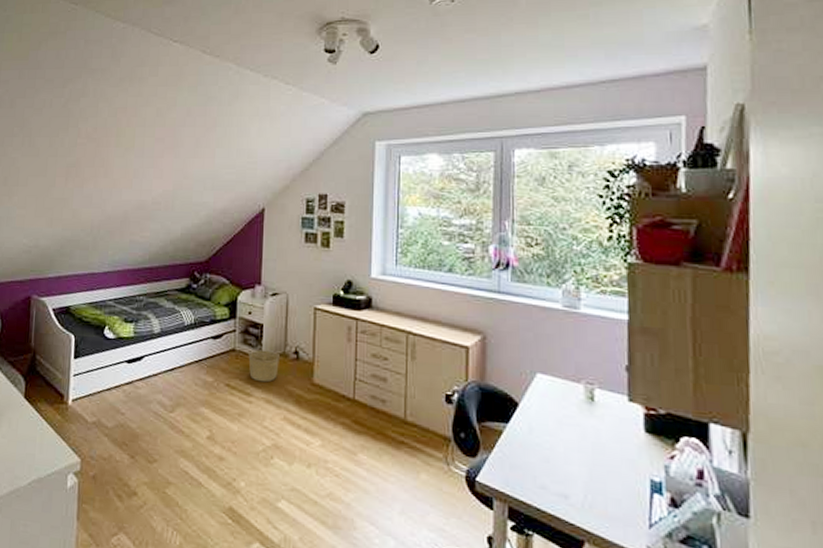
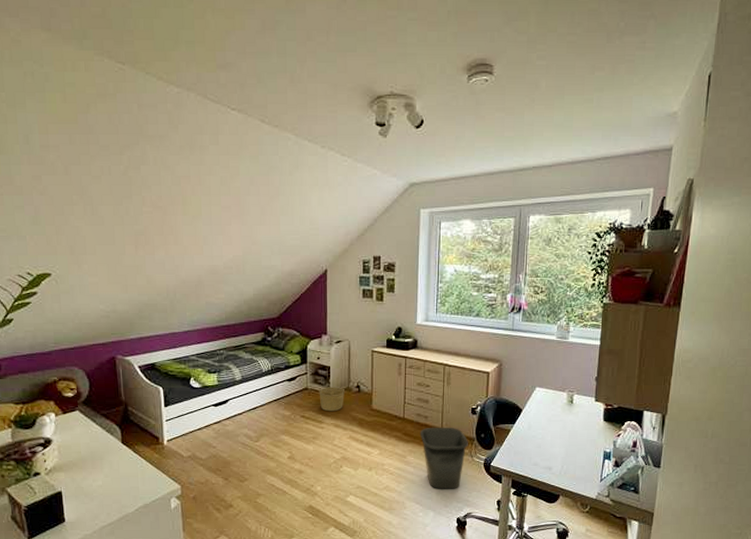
waste bin: none [375,415,442,510] -> present [419,427,468,489]

